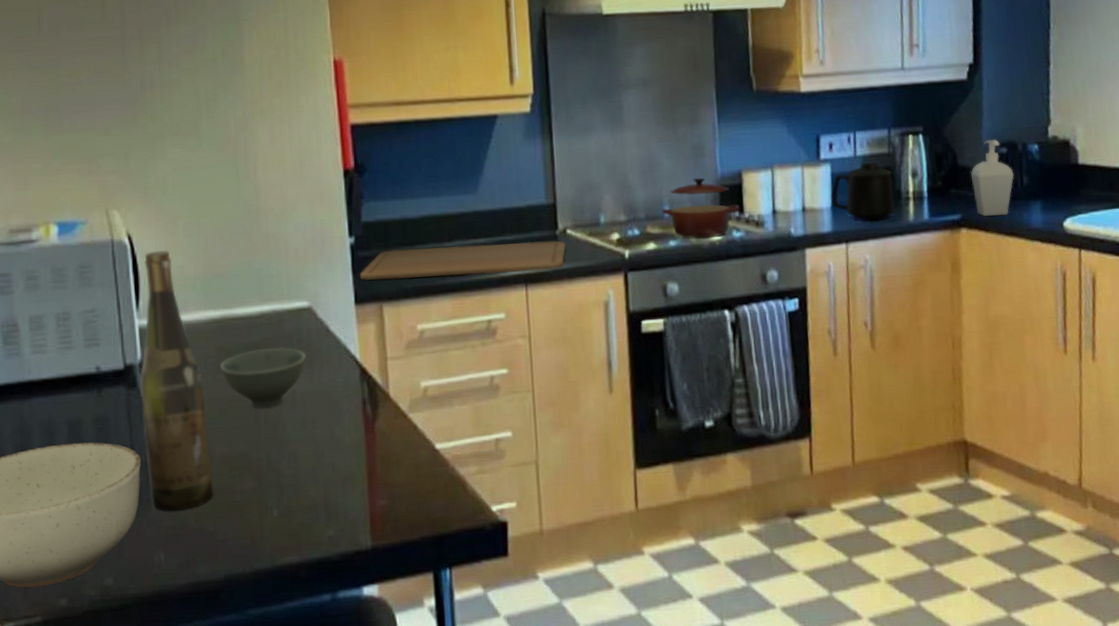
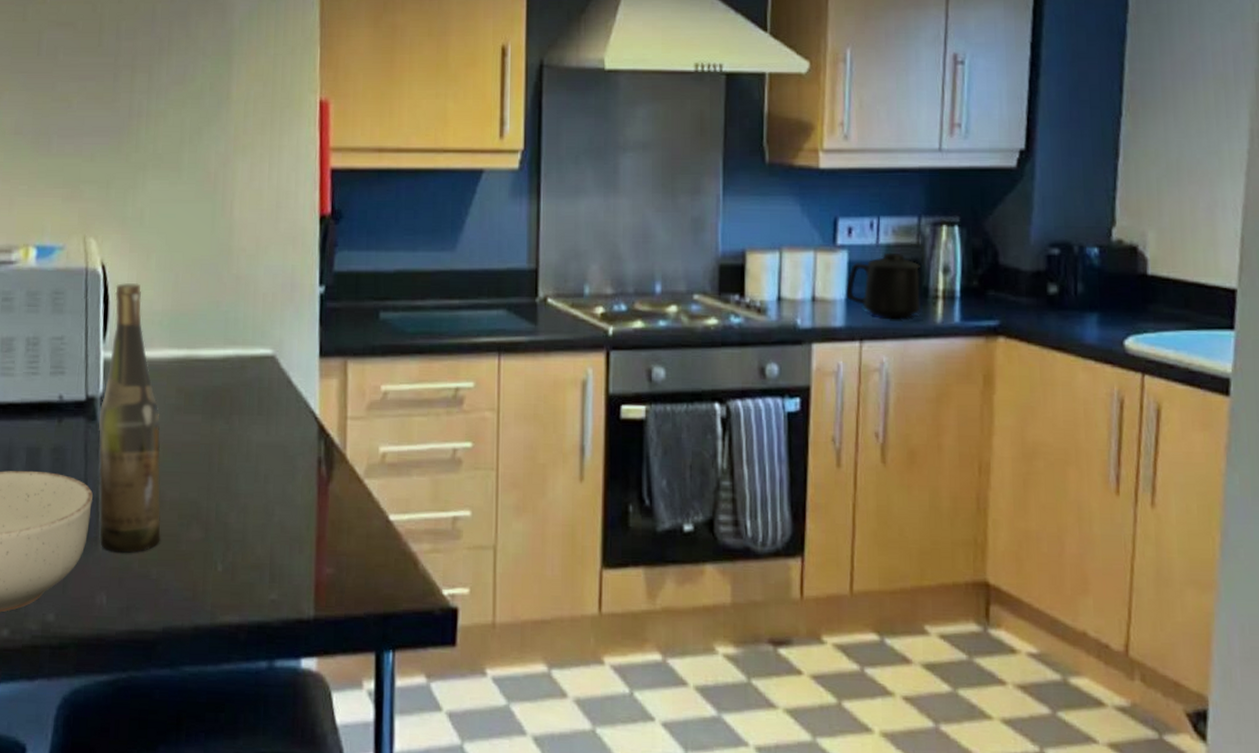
bowl: present [219,347,306,408] -> none [178,394,265,456]
chopping board: present [360,240,567,281] -> none [327,303,546,341]
saucepan: present [661,177,740,239] -> none [652,254,741,322]
soap bottle: present [970,138,1015,216] -> none [1013,237,1067,326]

